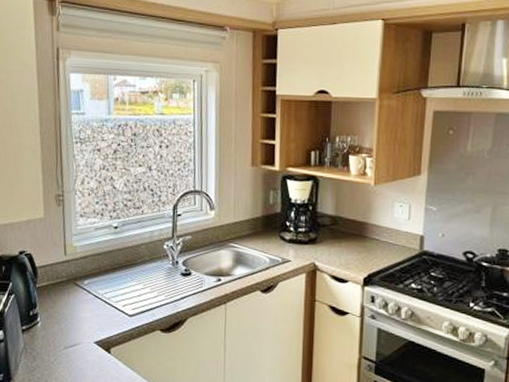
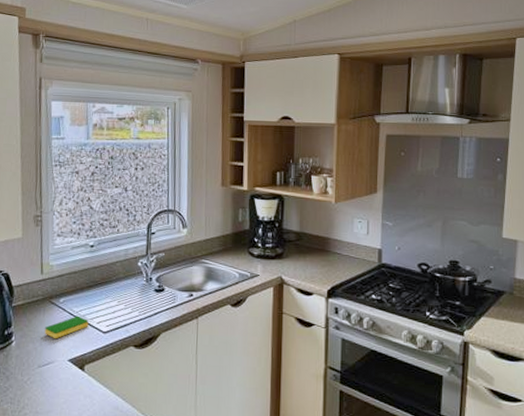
dish sponge: none [70,298,114,321] -> present [45,315,89,339]

